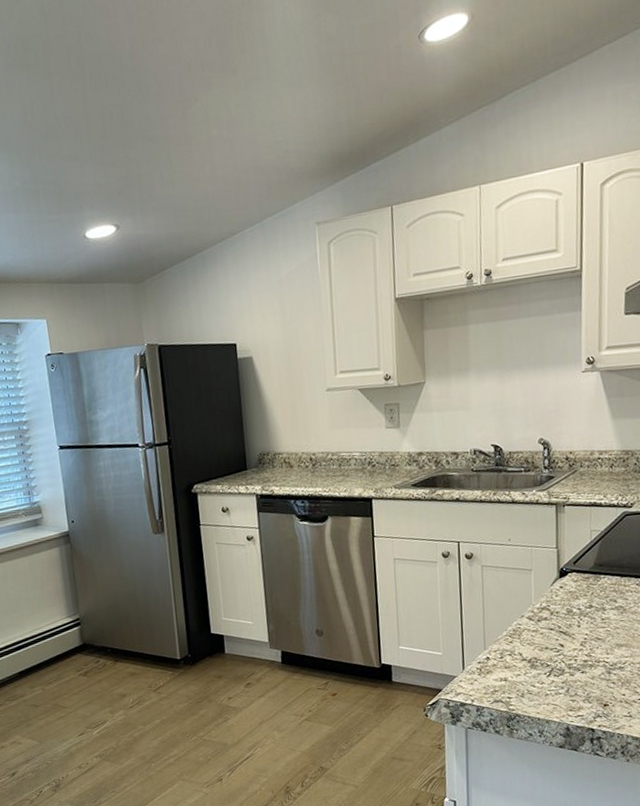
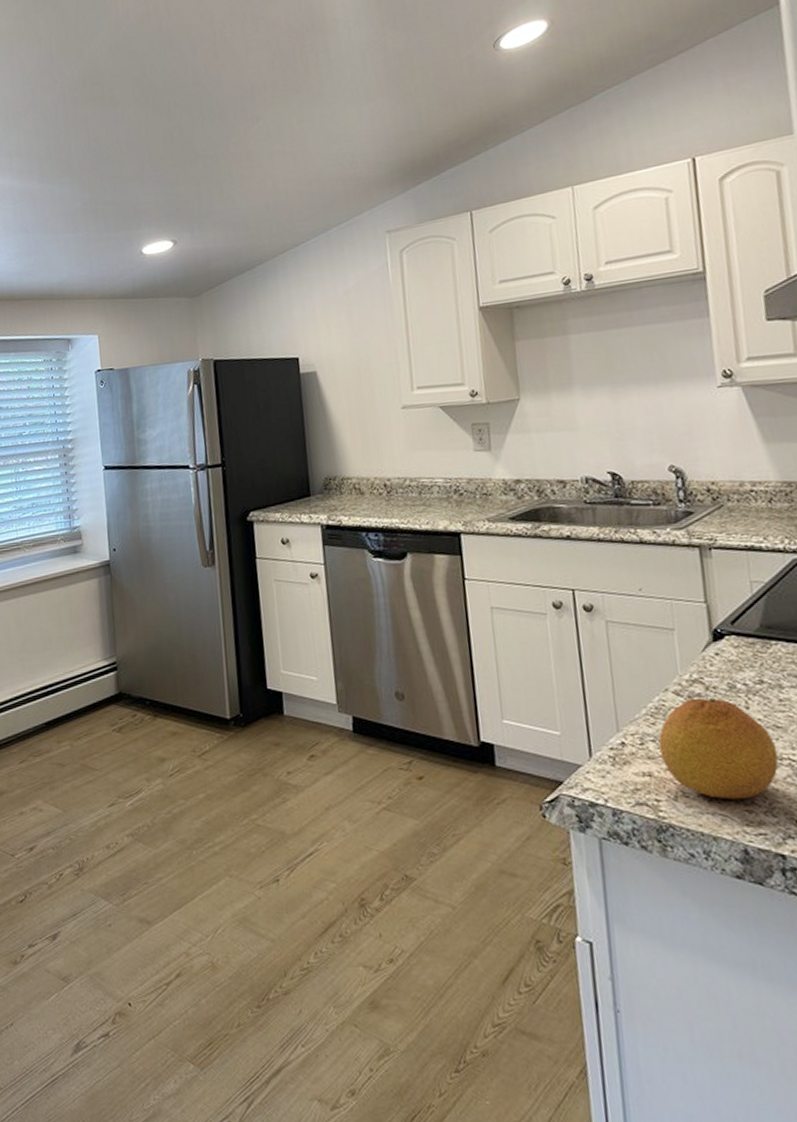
fruit: none [513,620,597,694] -> present [658,697,779,800]

